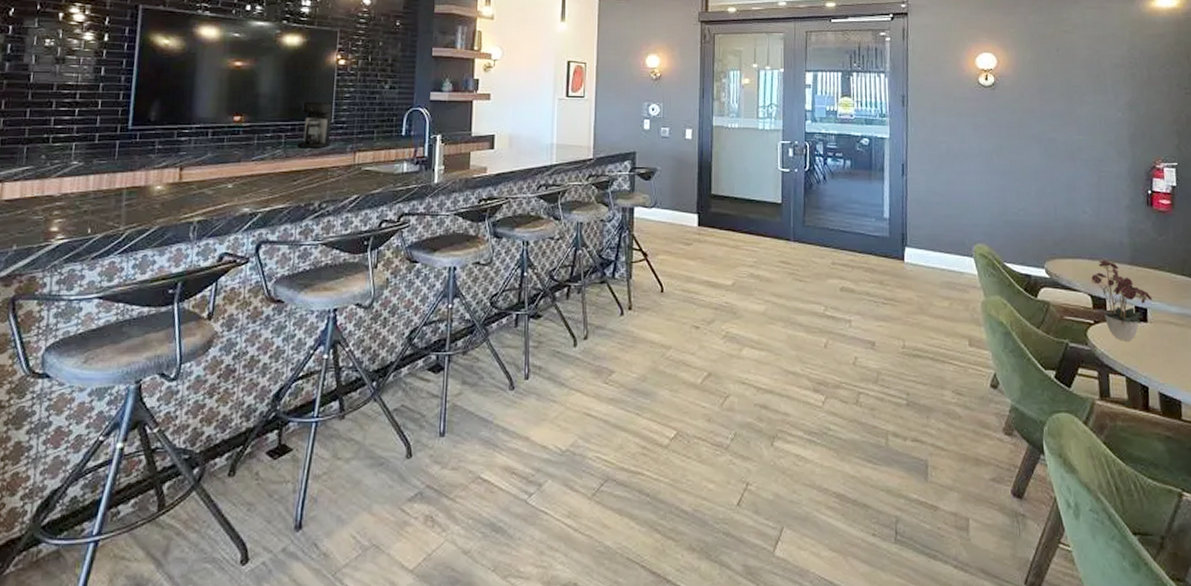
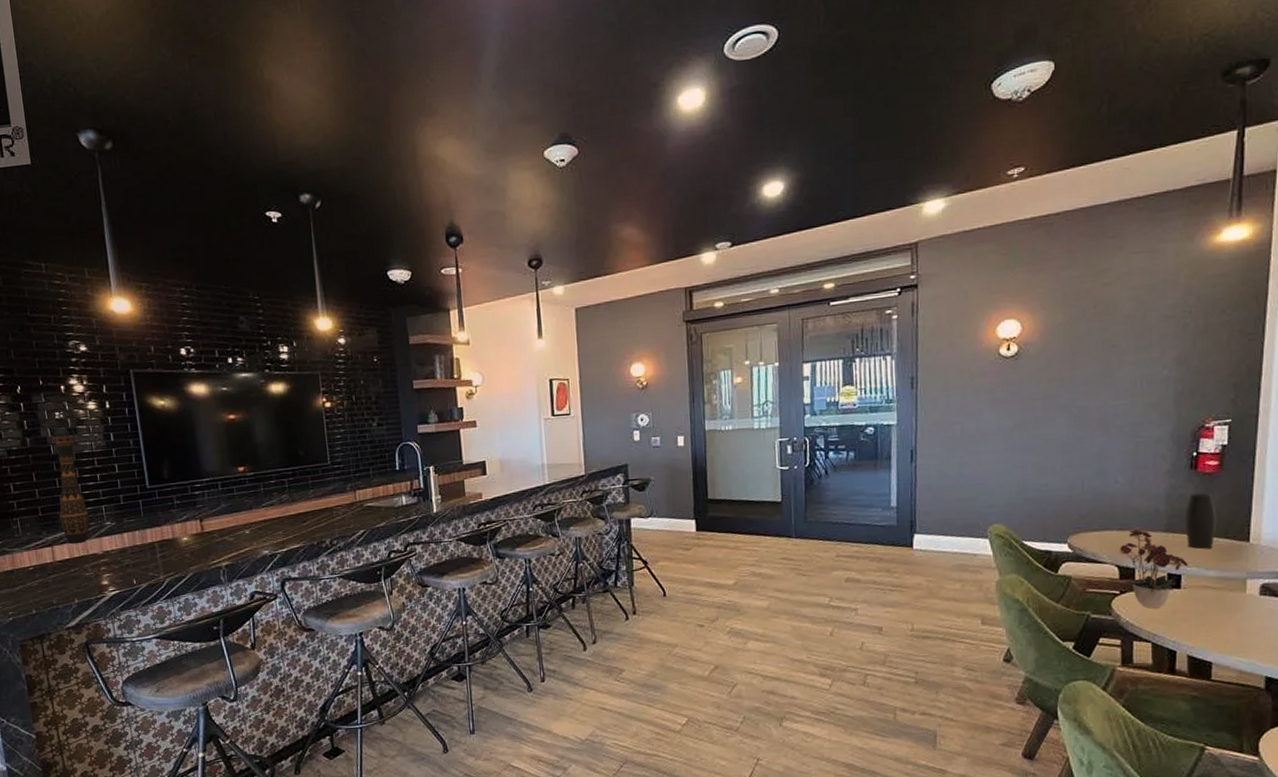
decorative vase: none [19,63,62,183] -> present [51,435,90,544]
coffee maker: present [297,101,333,149] -> none [299,445,331,492]
vase: none [1145,228,1174,285] -> present [1184,493,1217,550]

